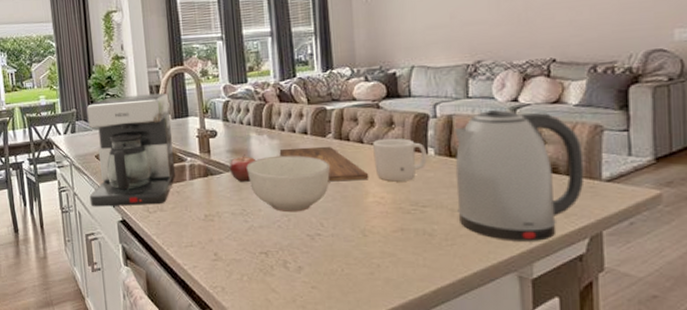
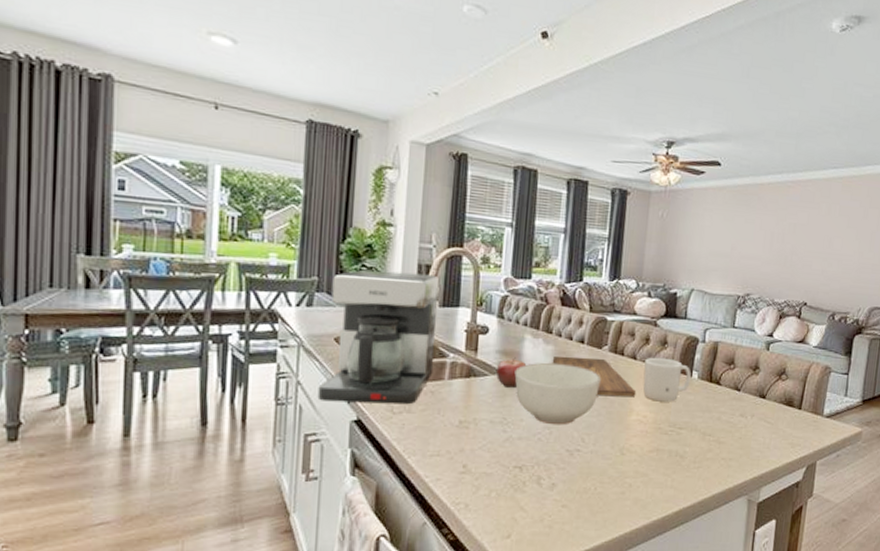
kettle: present [454,109,585,241] -> none [708,342,814,467]

